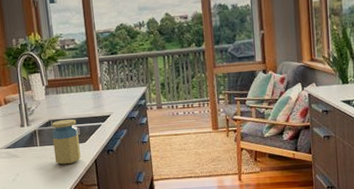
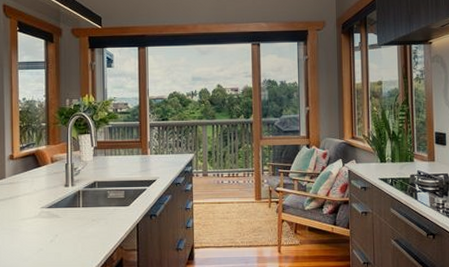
jar: present [52,118,81,165] -> none [96,181,123,228]

